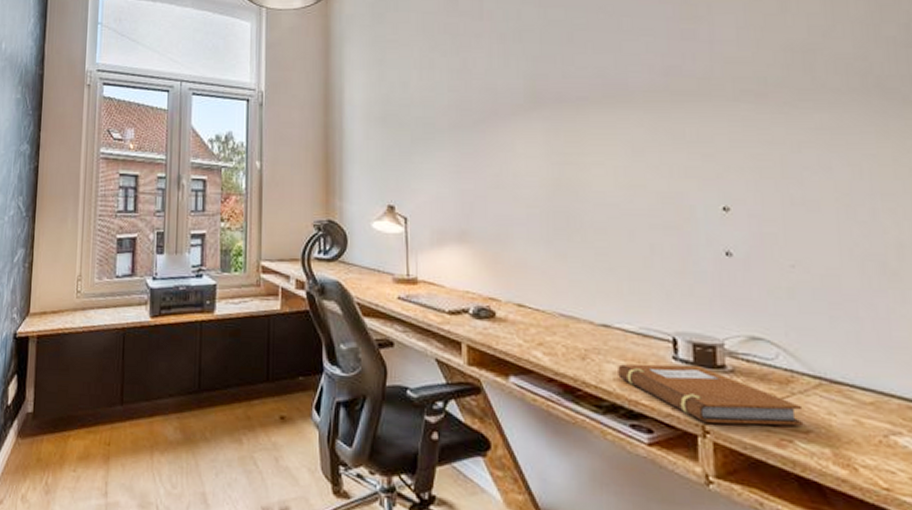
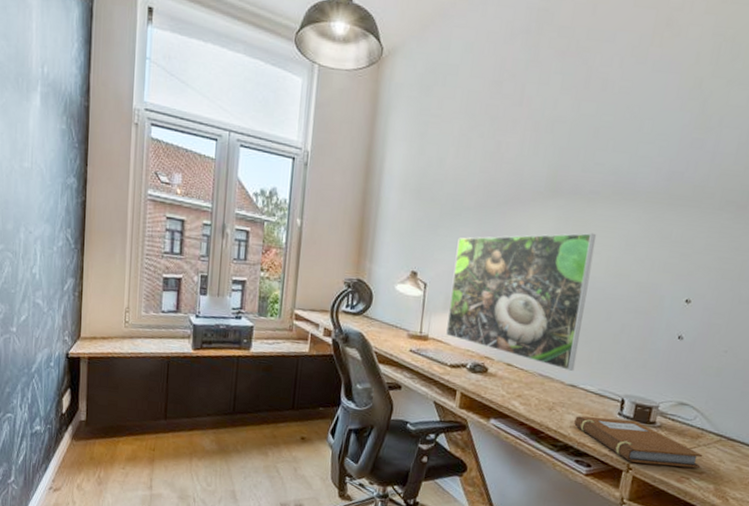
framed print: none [436,142,603,307] -> present [446,232,596,371]

